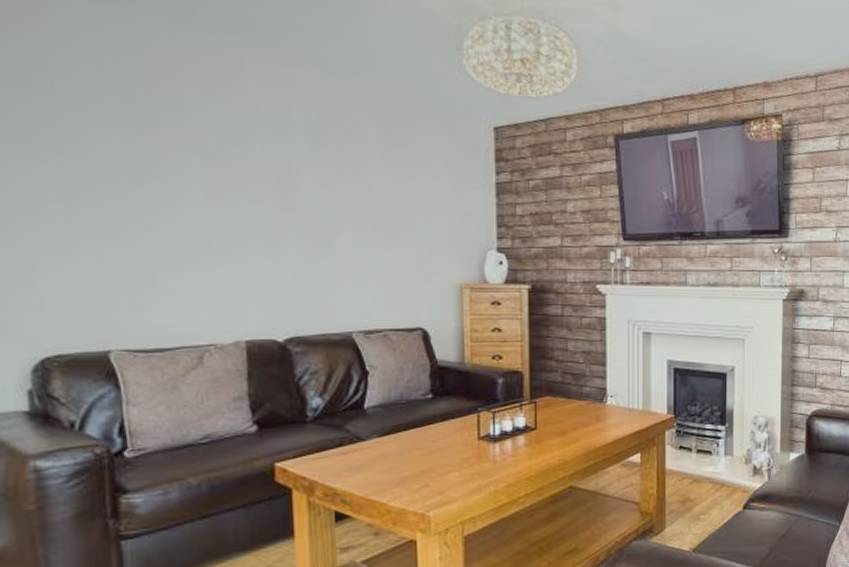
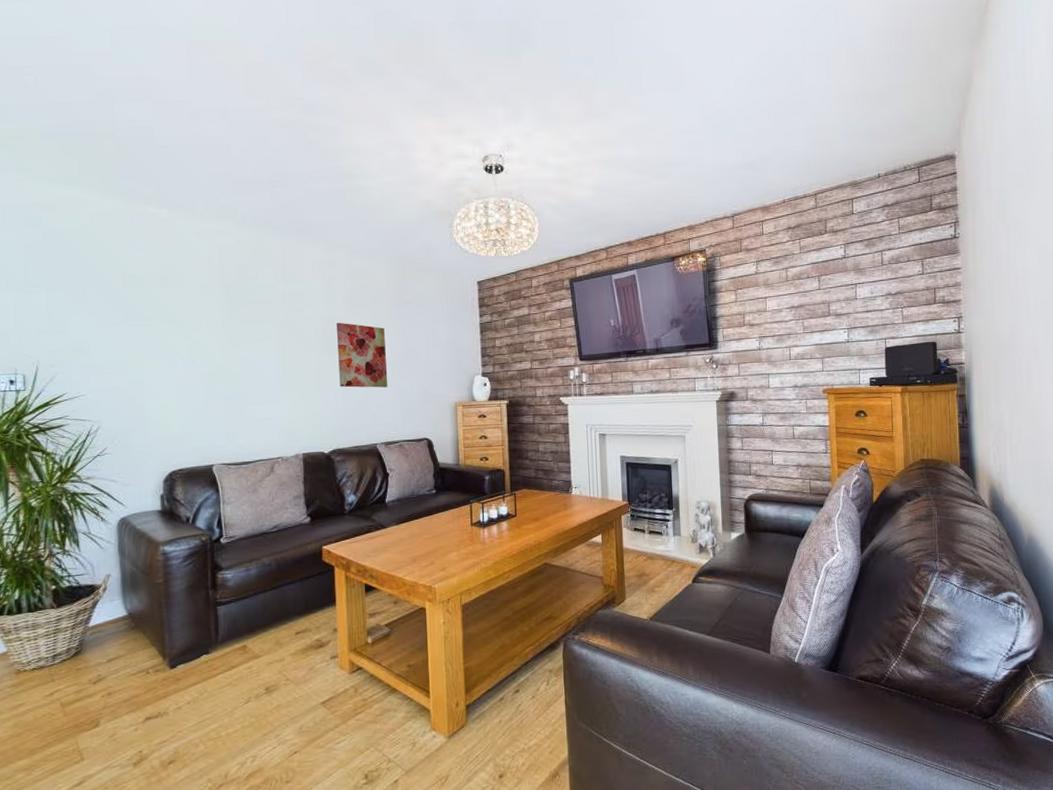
wall art: none [295,165,369,258] -> present [337,322,388,388]

